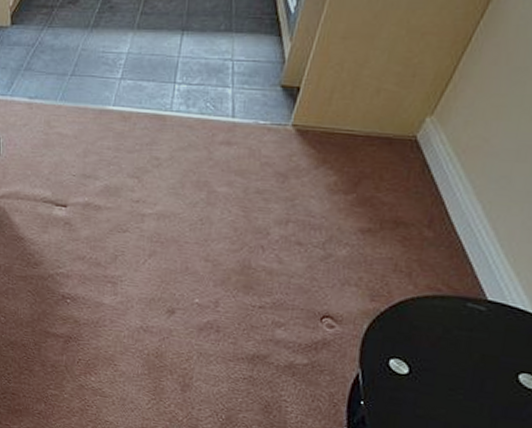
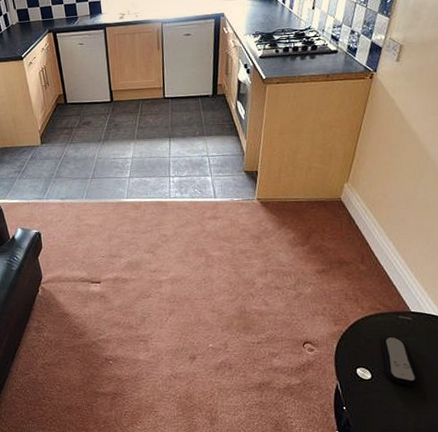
remote control: none [430,326,477,394] -> present [381,336,419,387]

